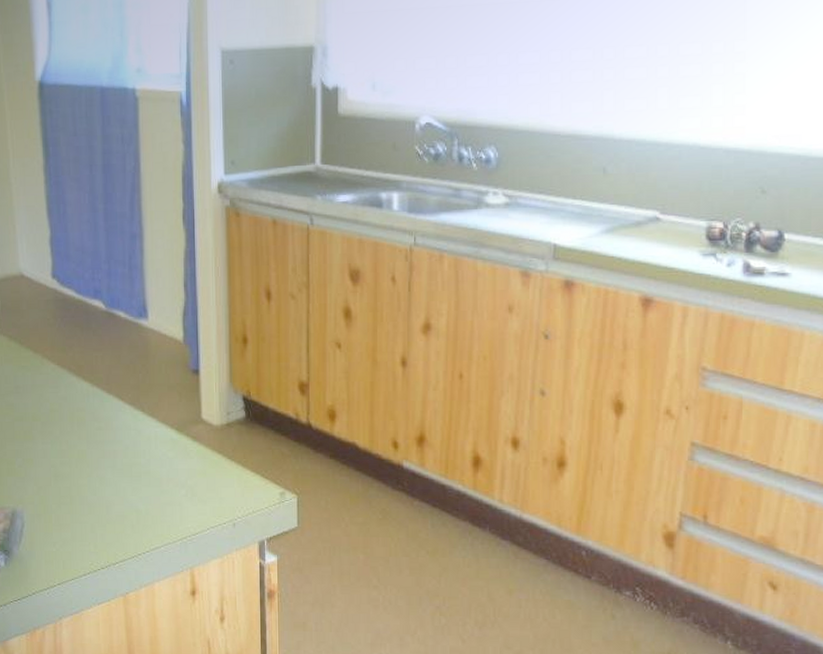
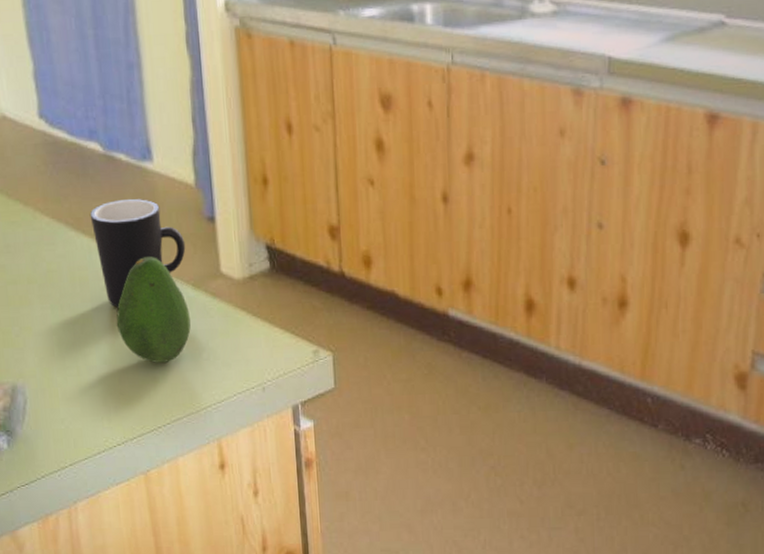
mug: none [90,351,172,446] -> present [89,199,186,308]
fruit: none [108,402,172,497] -> present [116,257,191,363]

